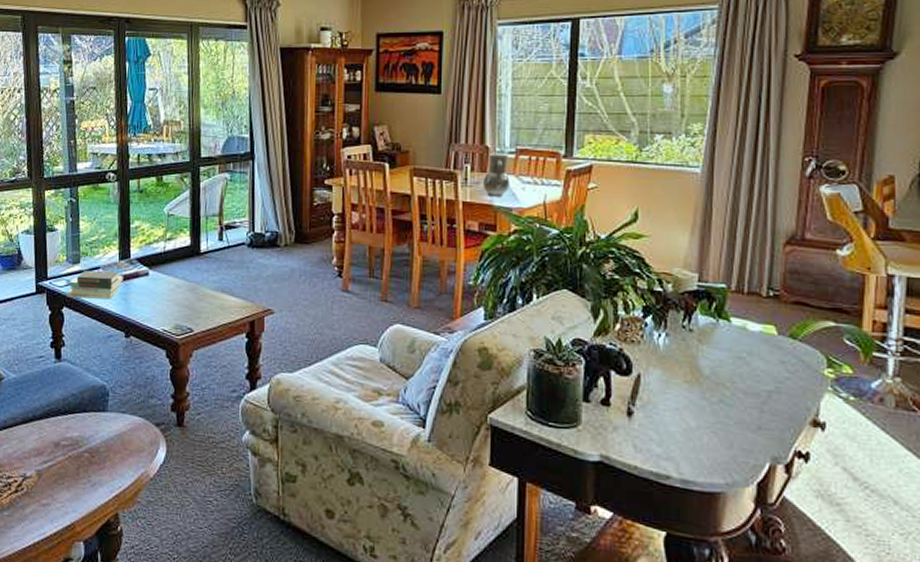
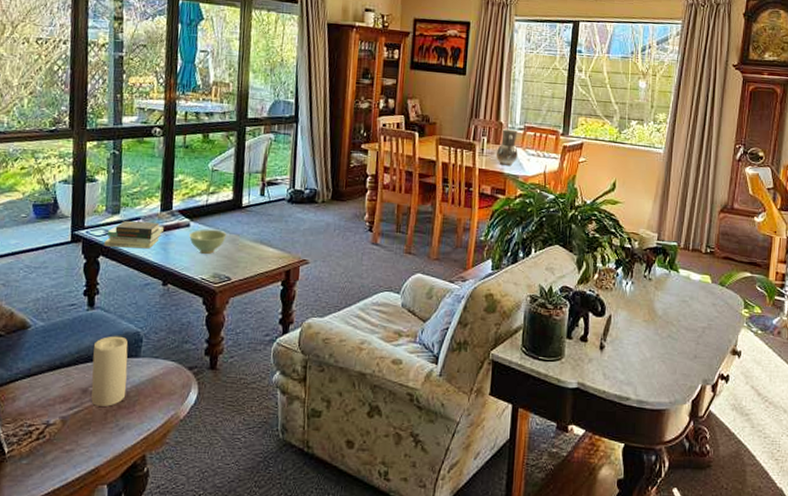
candle: none [62,389,96,462] -> present [91,336,128,407]
bowl: none [149,277,186,304] -> present [189,229,227,254]

